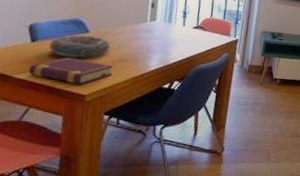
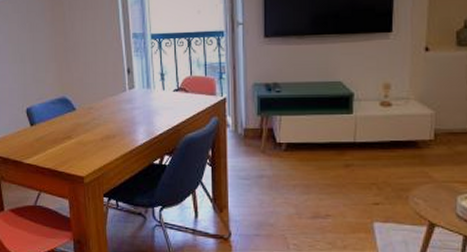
book: present [28,57,114,84] -> none [34,138,103,166]
decorative bowl: present [49,35,111,59] -> none [45,114,97,138]

